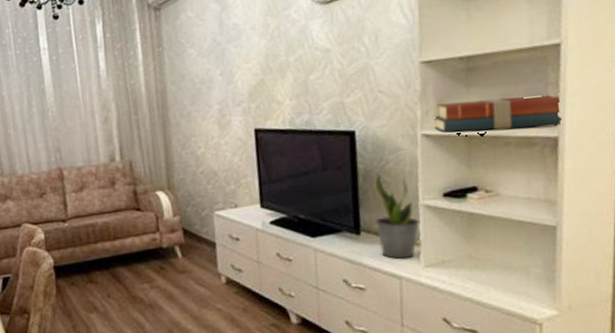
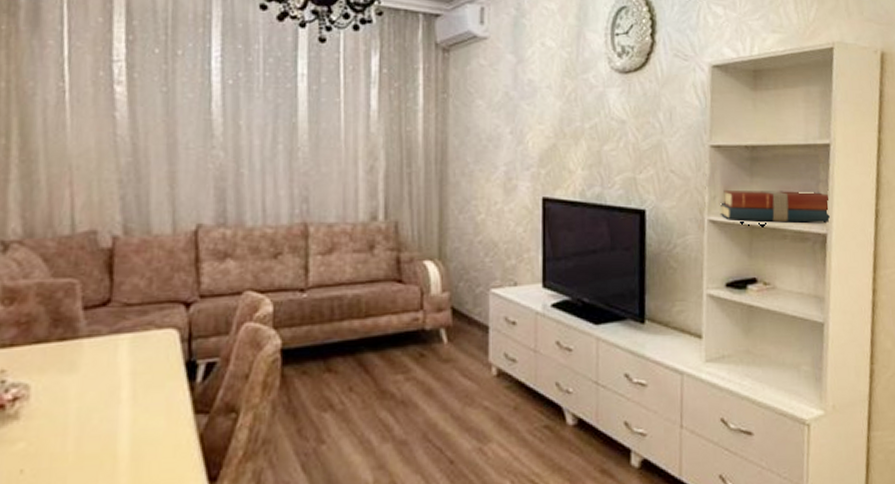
potted plant: present [374,173,420,260] -> none [660,257,703,353]

